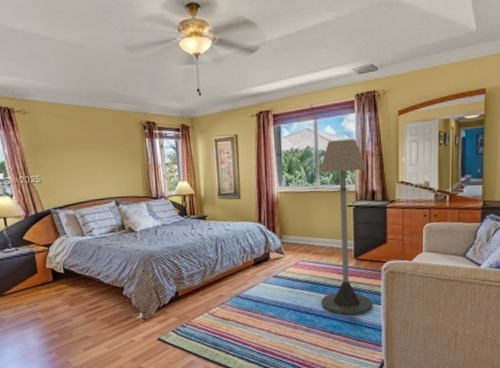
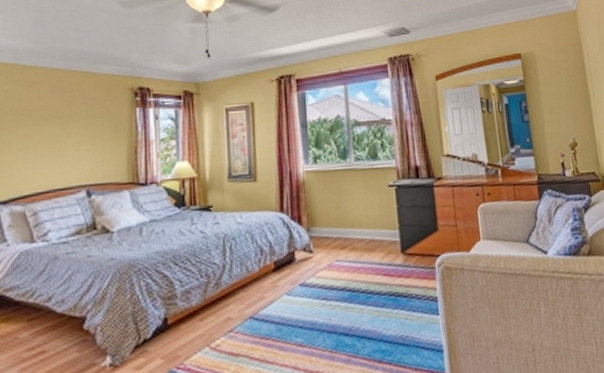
floor lamp: present [319,139,374,315] -> none [352,107,430,334]

